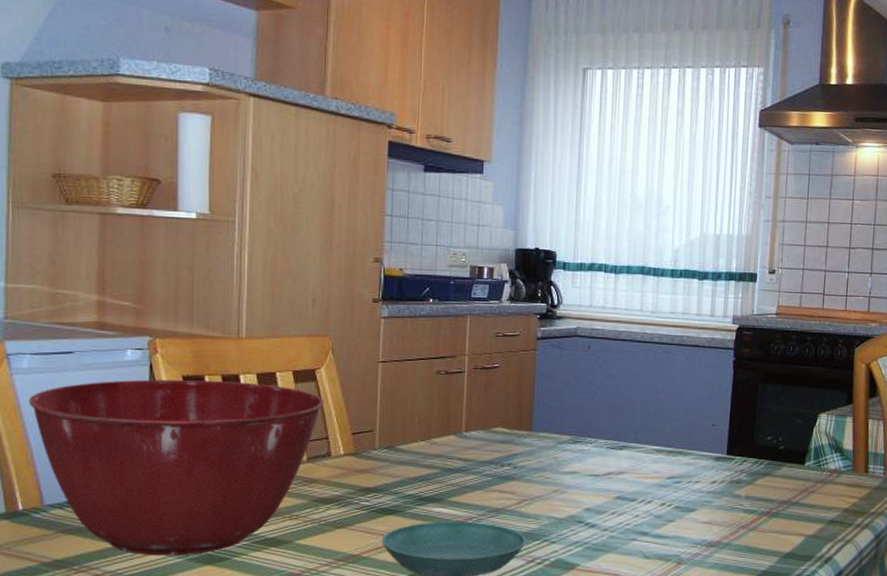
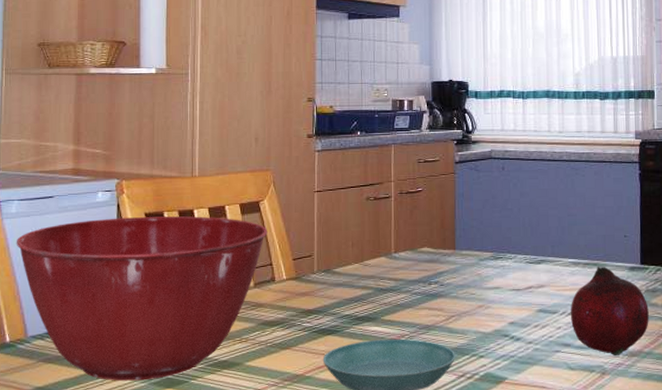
fruit: none [649,454,731,547] -> present [570,266,649,357]

